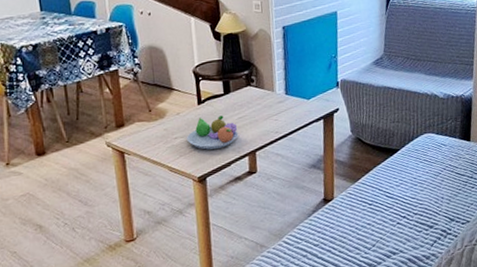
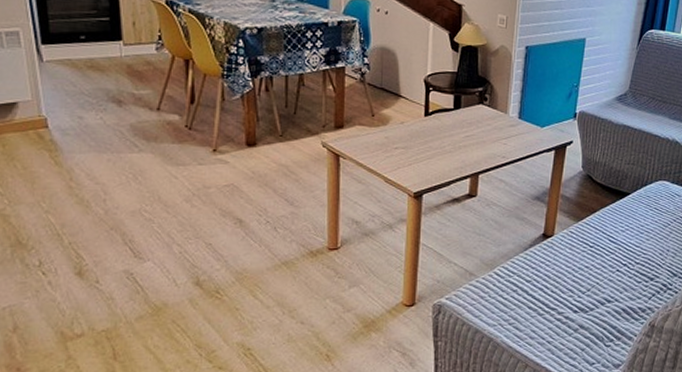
fruit bowl: present [187,115,239,150] -> none [408,129,463,165]

